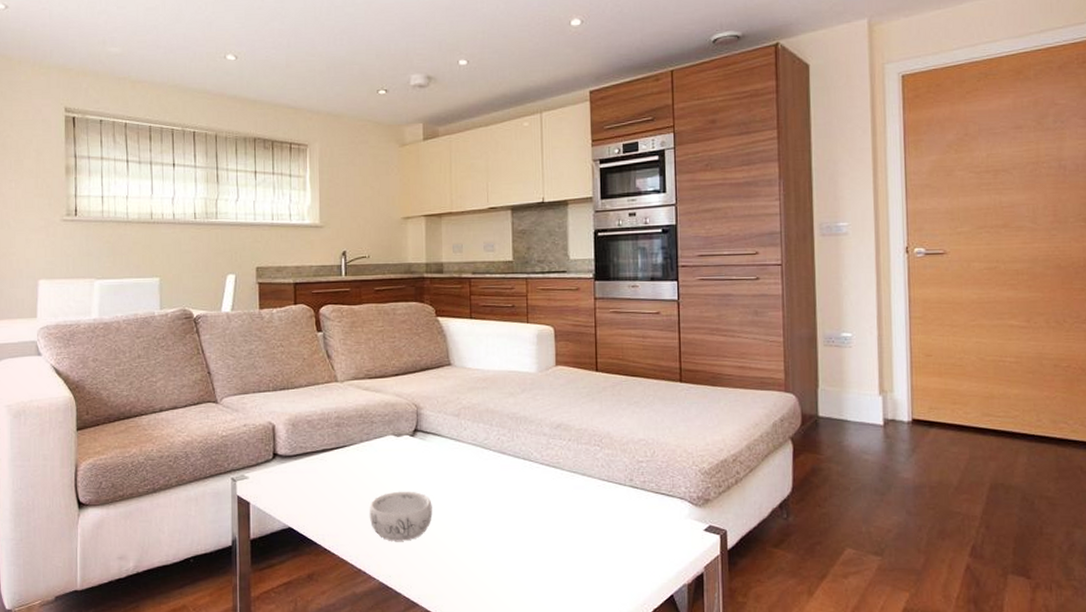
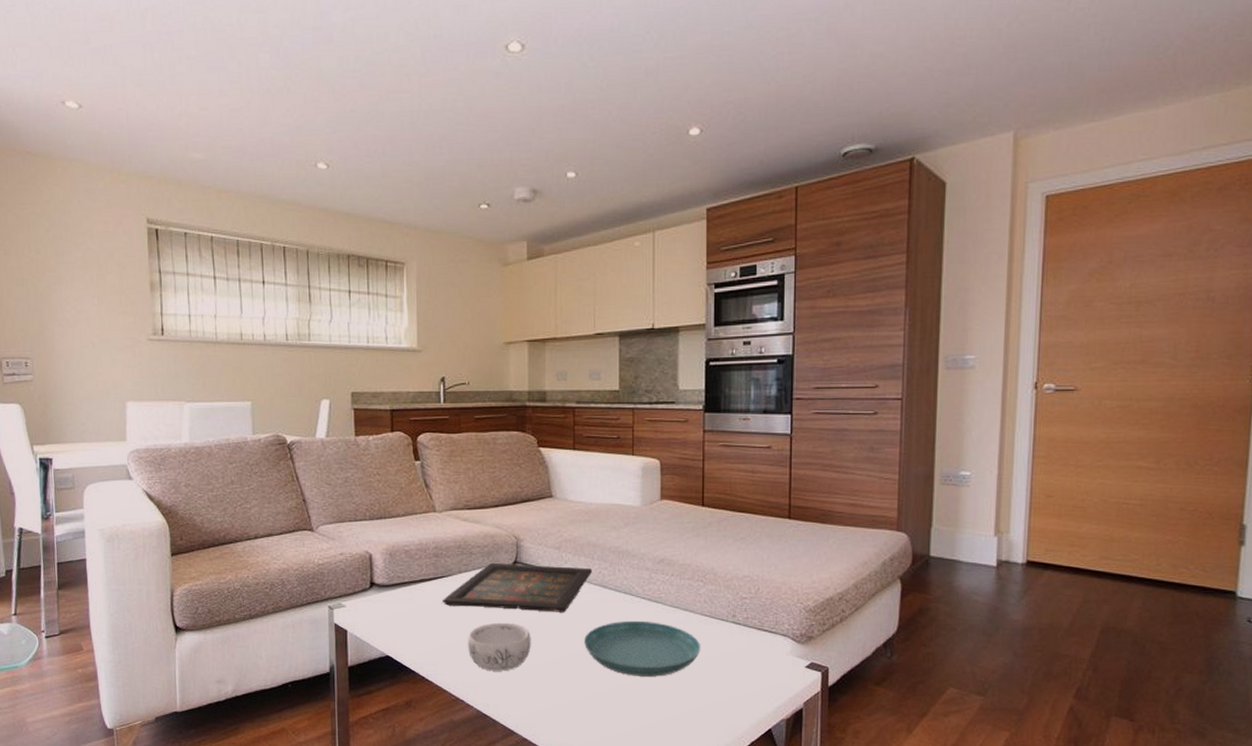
icon panel: none [343,431,492,480] -> present [442,562,593,612]
saucer: none [485,486,600,543] -> present [584,620,700,677]

